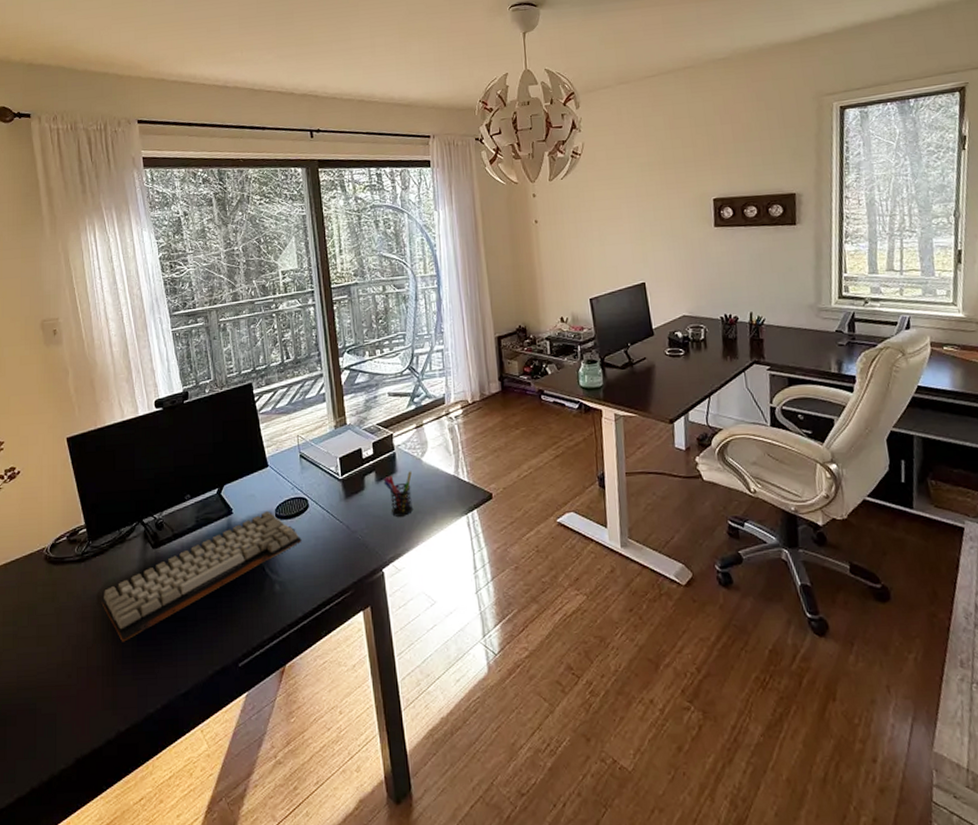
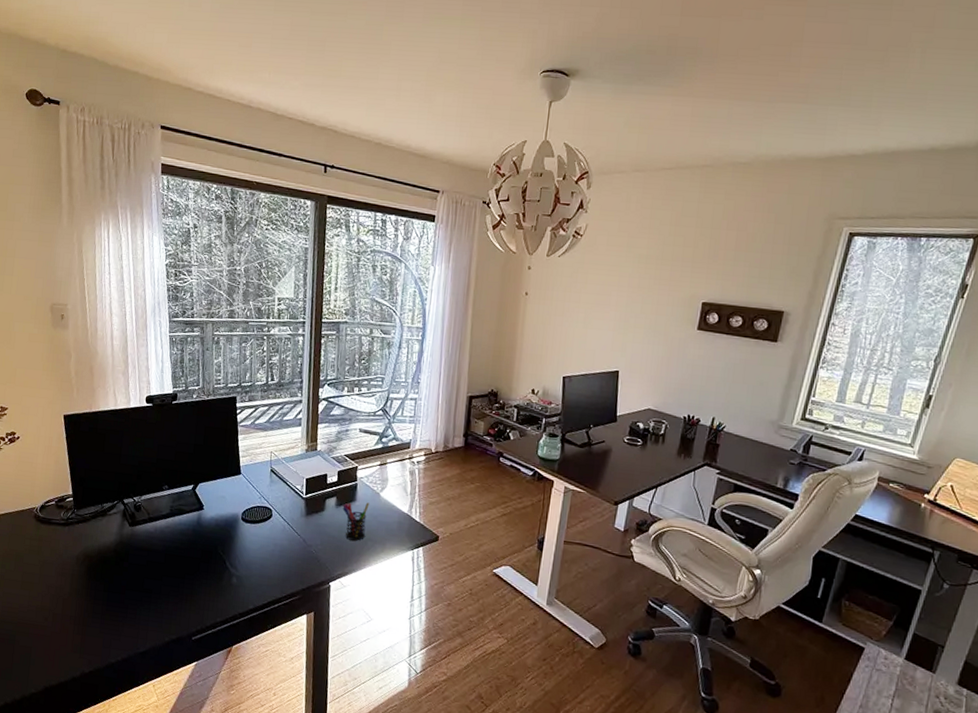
keyboard: present [101,510,302,642] -> none [79,512,262,600]

